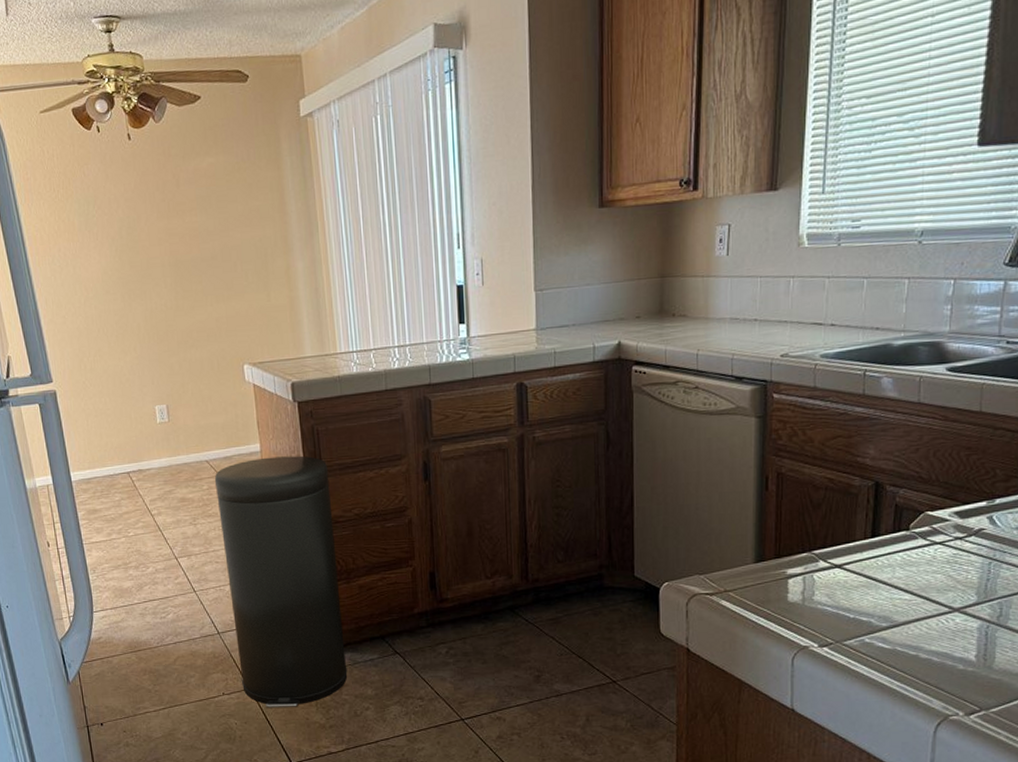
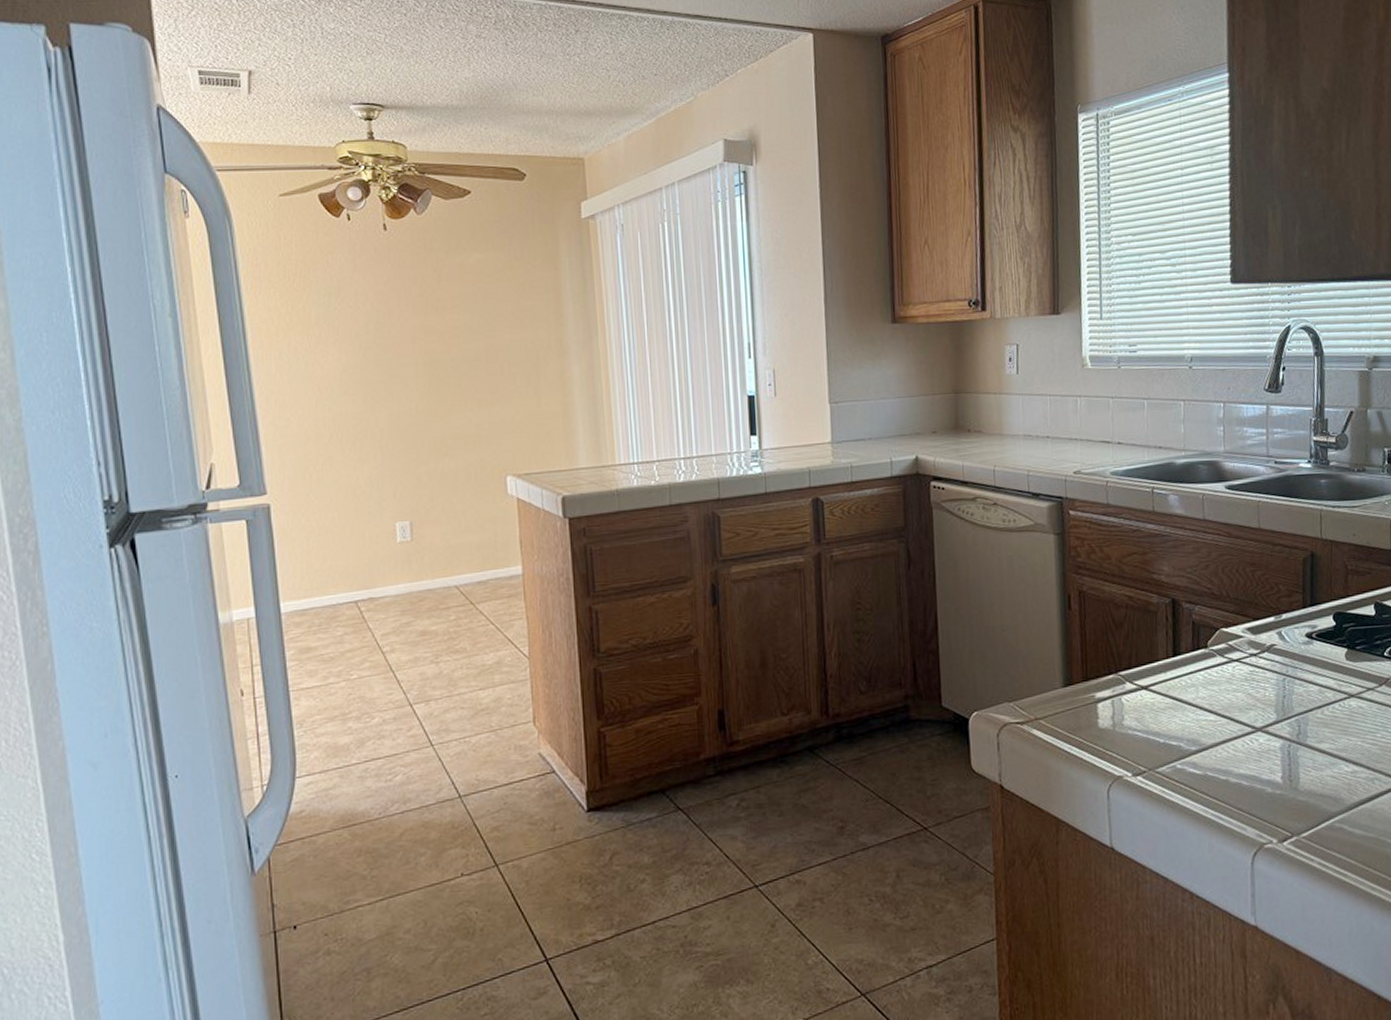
pedal bin: present [214,455,348,709] -> none [464,579,620,890]

